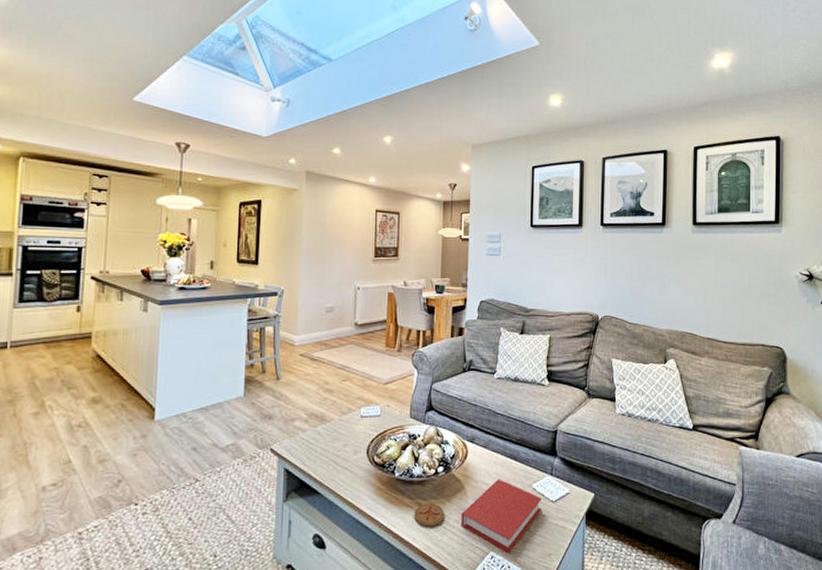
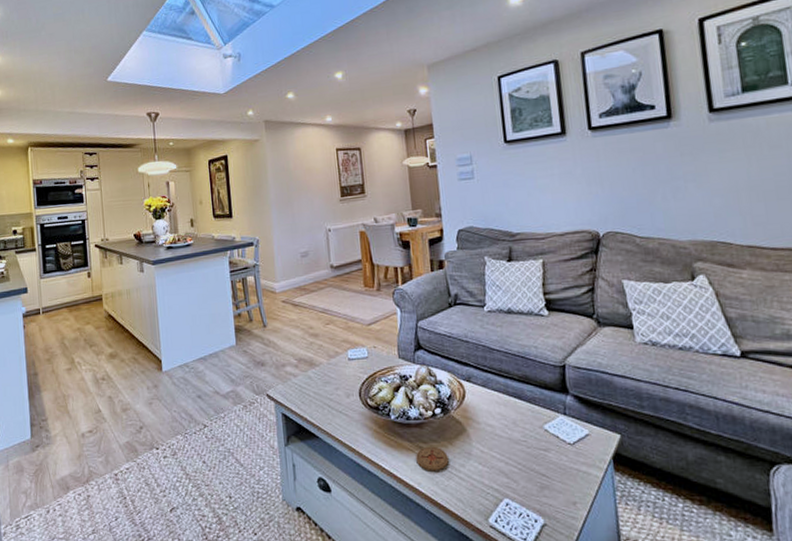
book: present [461,479,543,554] -> none [466,420,559,501]

